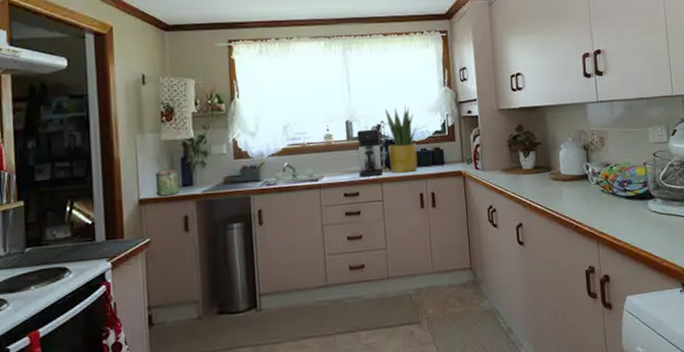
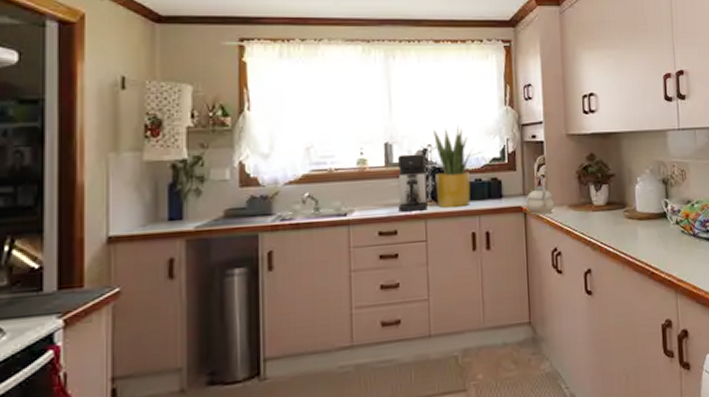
canister: present [155,168,180,197] -> none [132,197,164,235]
kettle: none [464,144,490,179] -> present [526,174,556,216]

